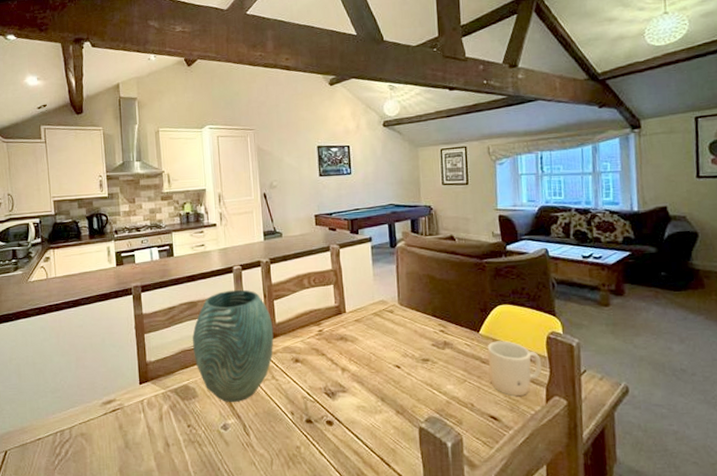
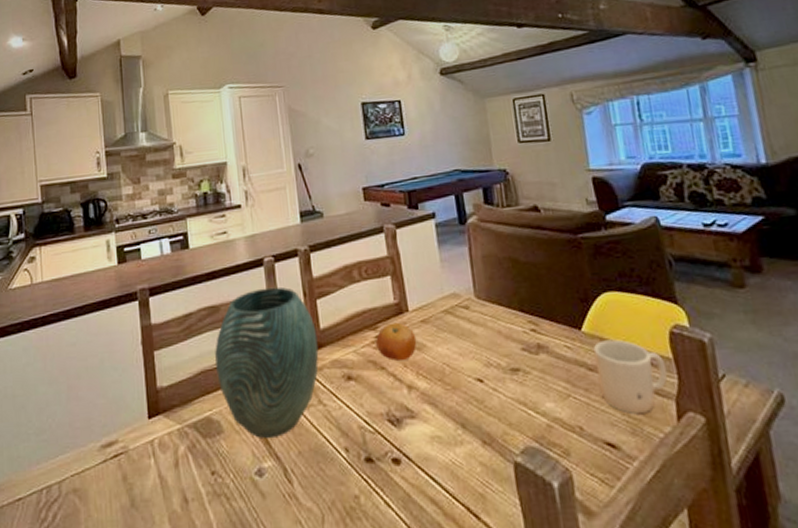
fruit: none [319,320,351,349] -> present [376,322,417,361]

